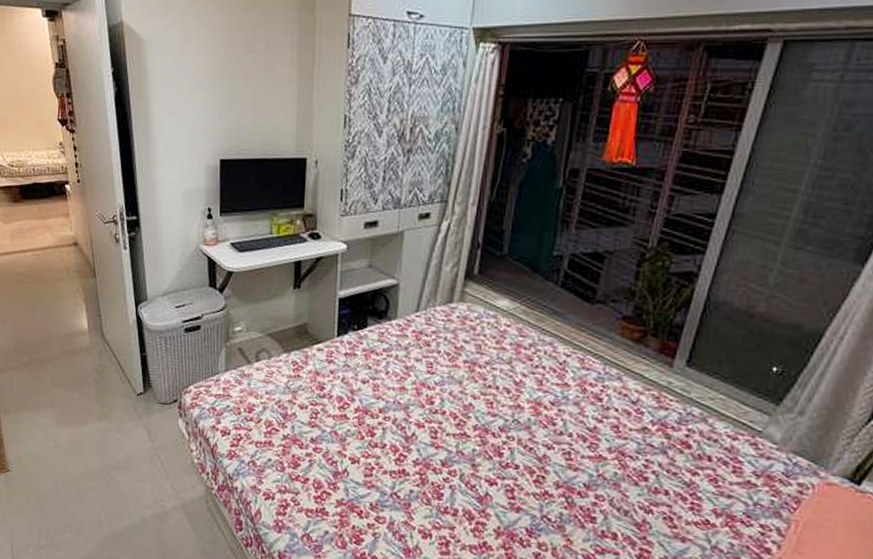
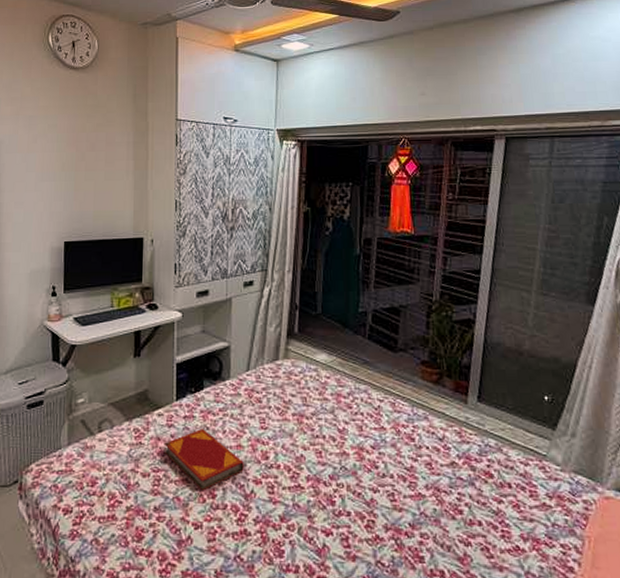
hardback book: none [322,366,407,429] -> present [163,428,244,491]

